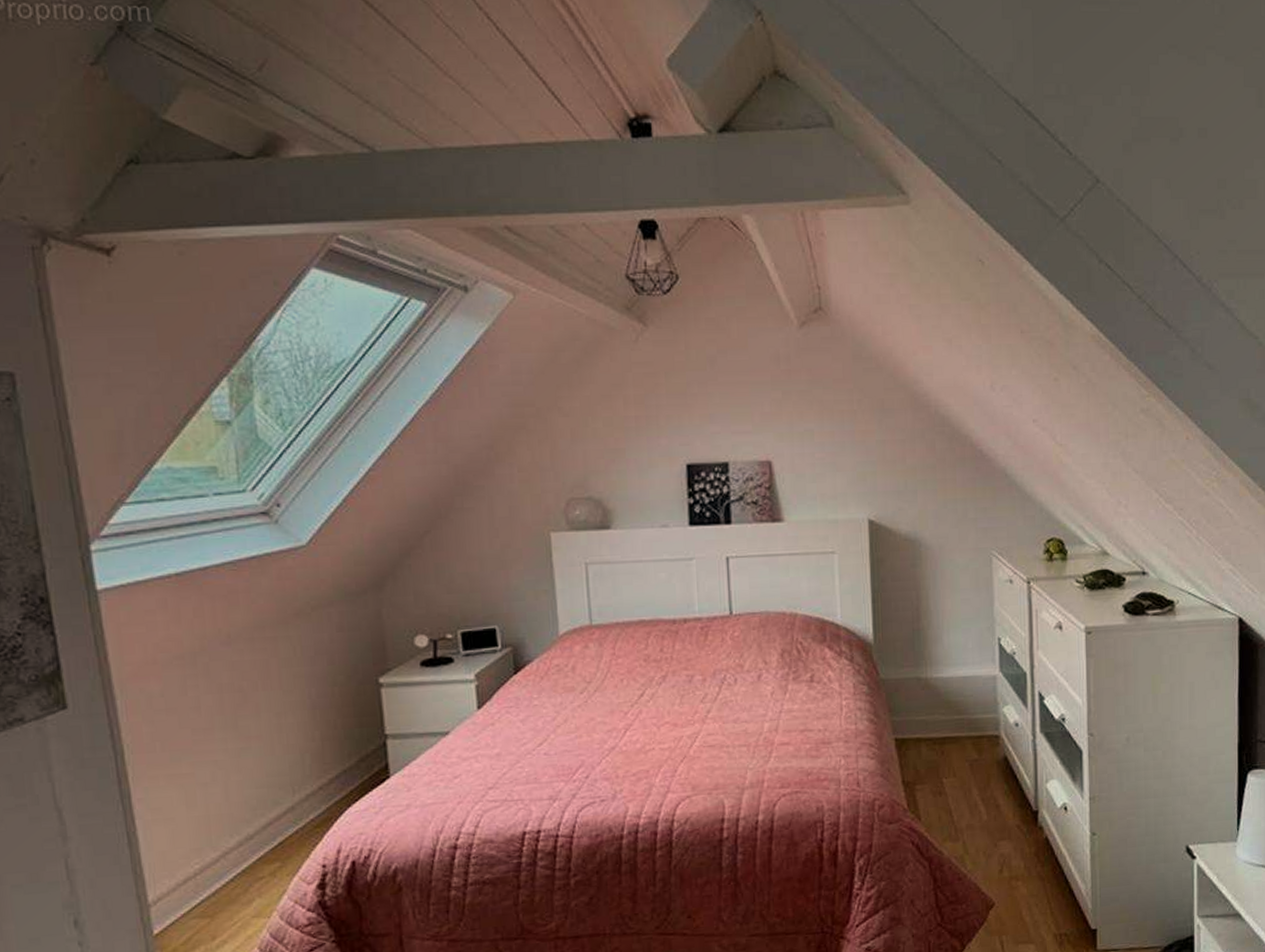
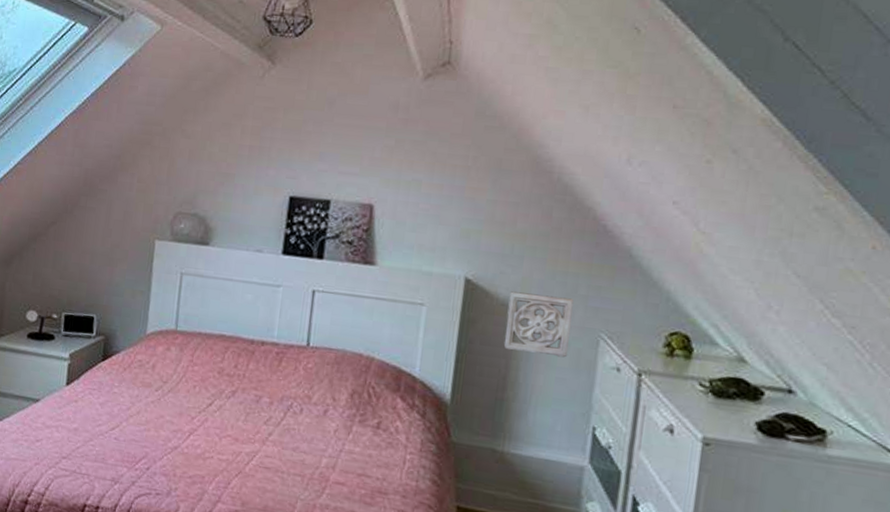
wall ornament: none [910,523,968,582] -> present [503,291,574,358]

